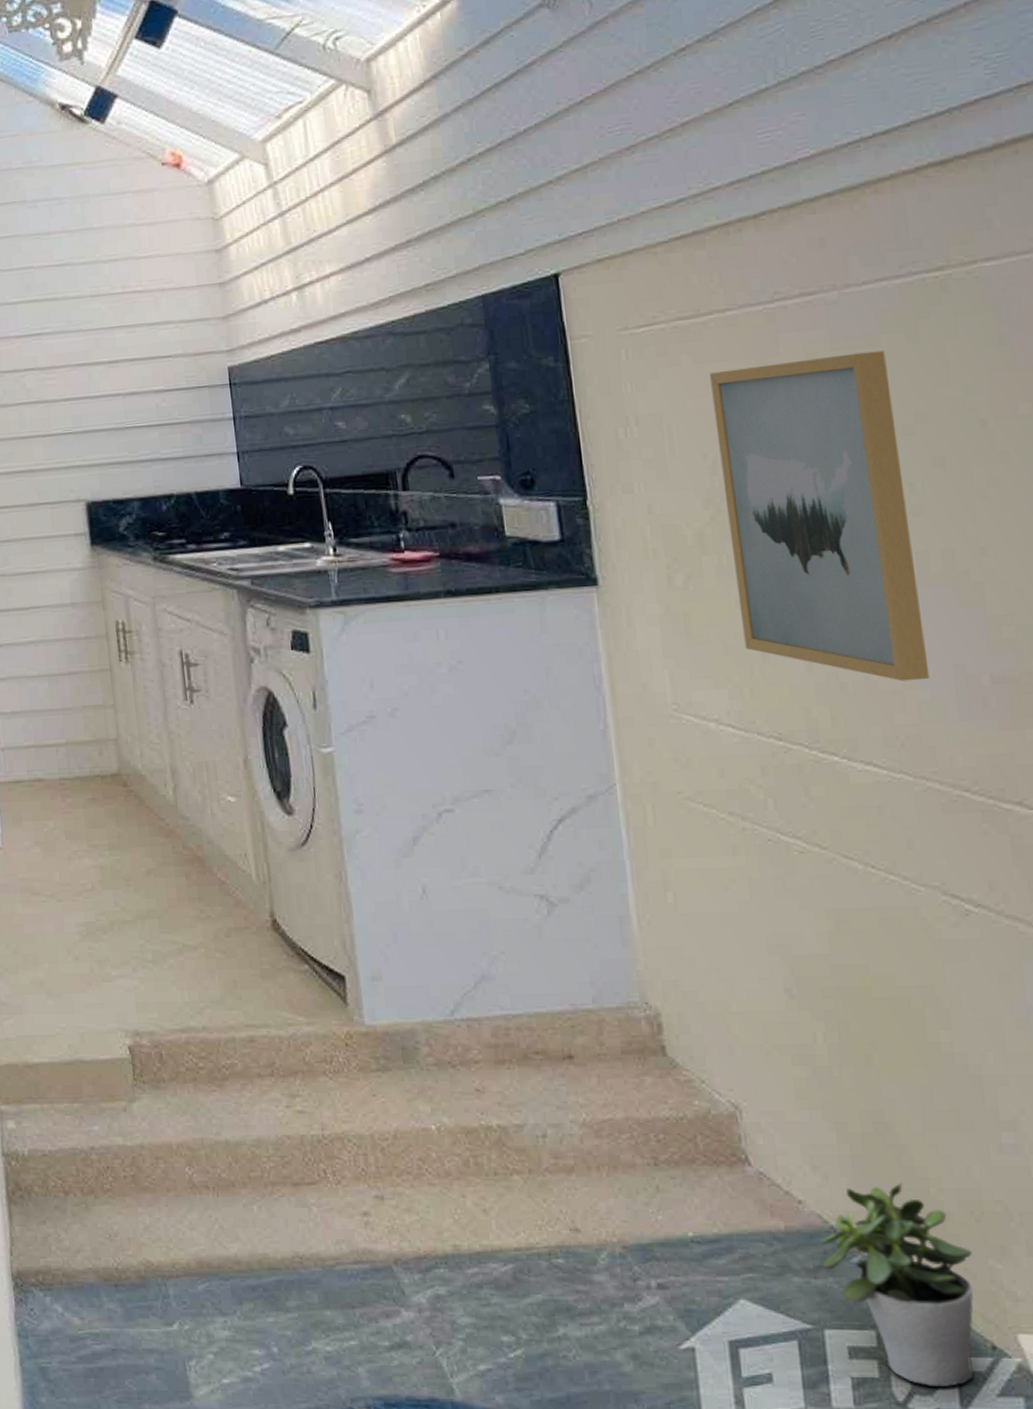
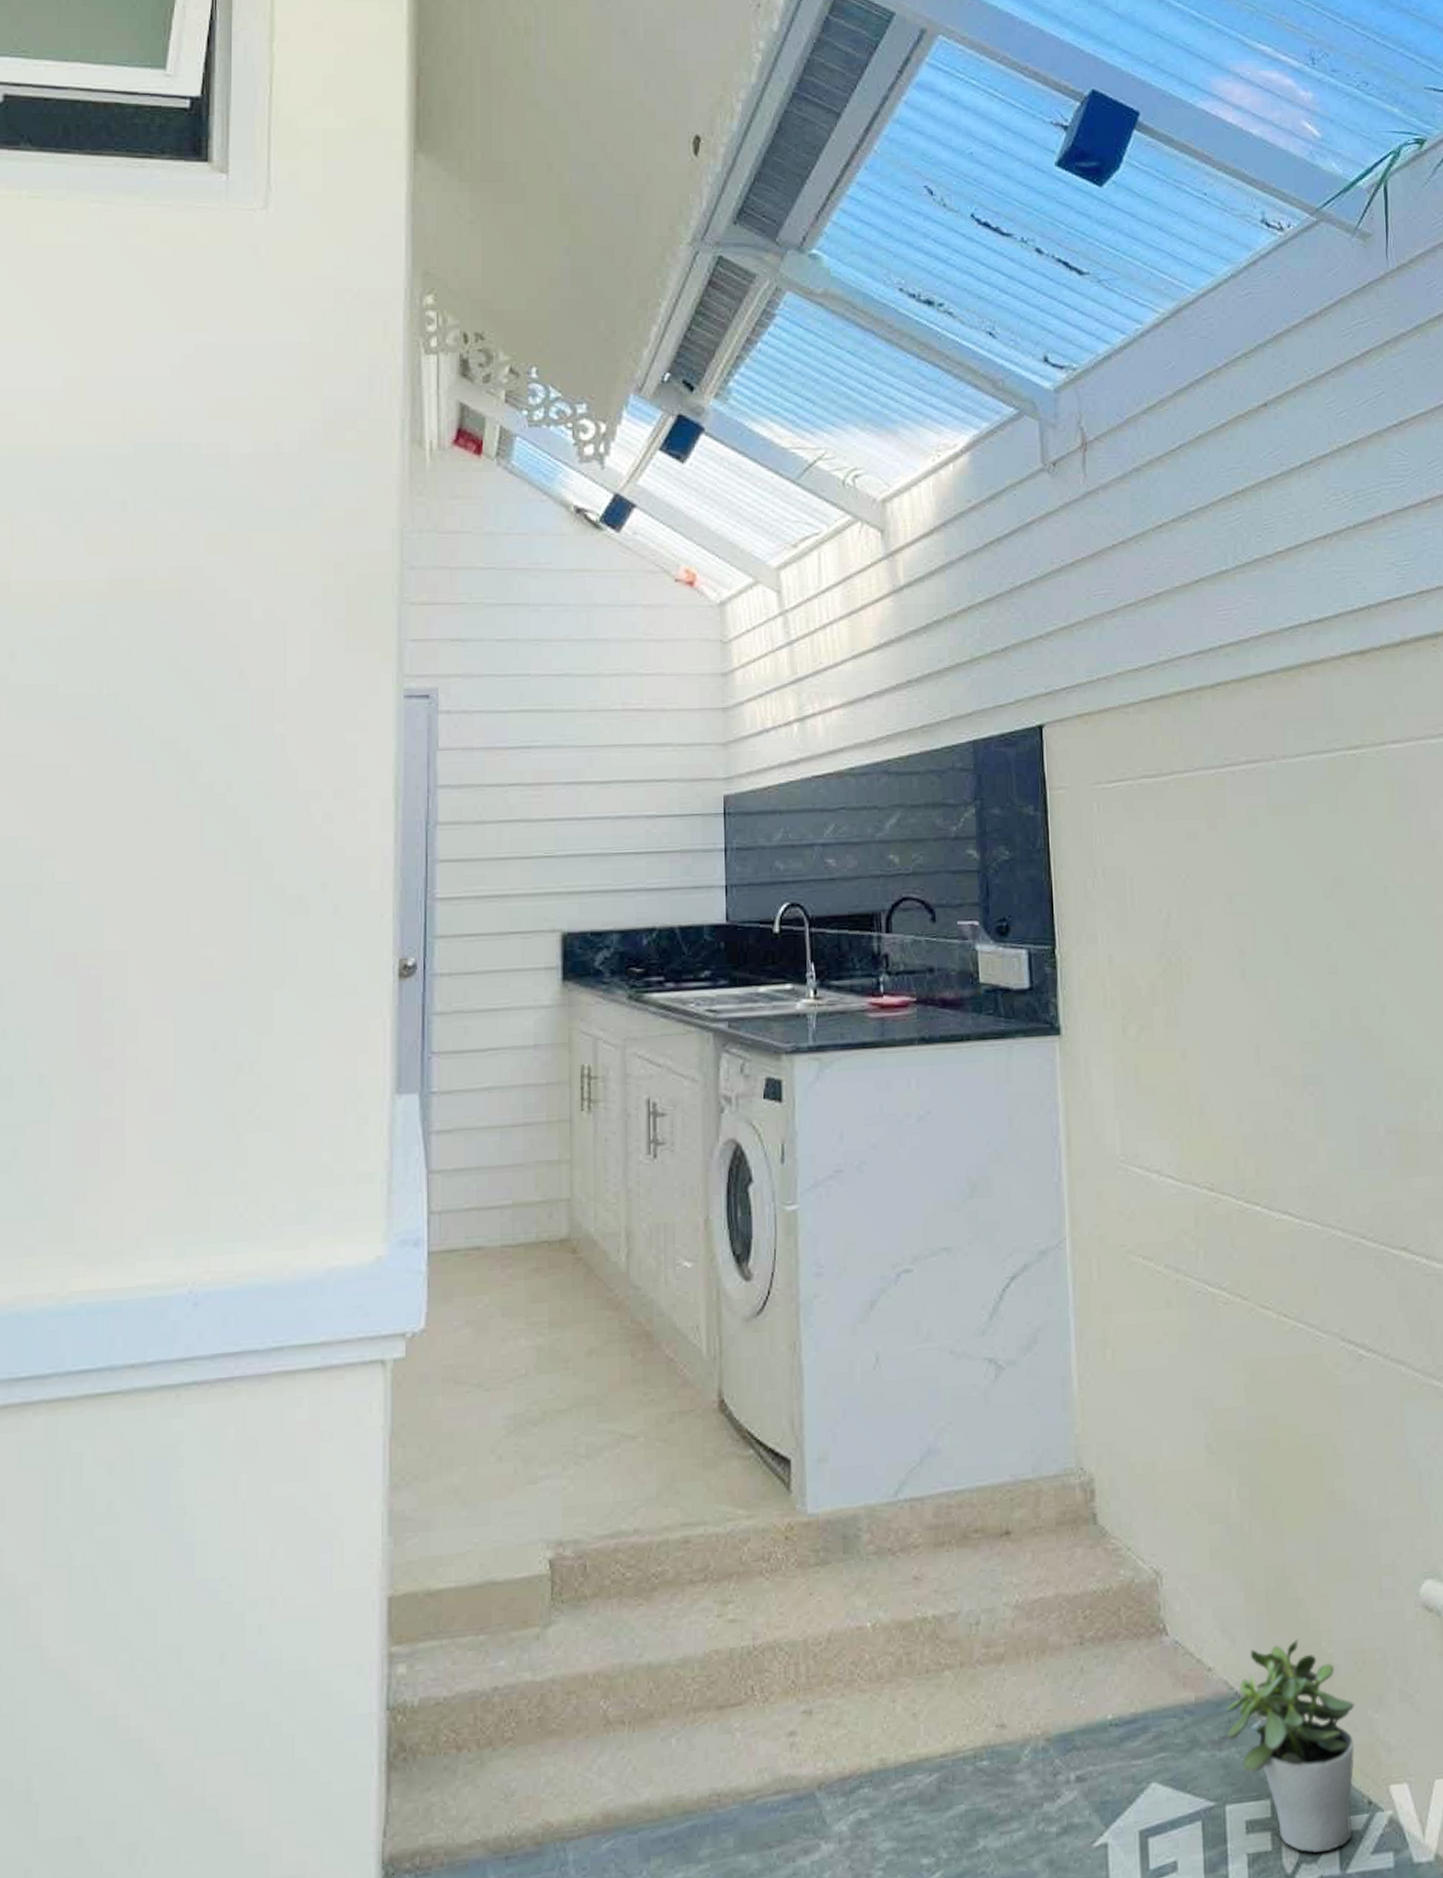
wall art: present [710,350,930,682] -> none [1168,818,1337,1132]

